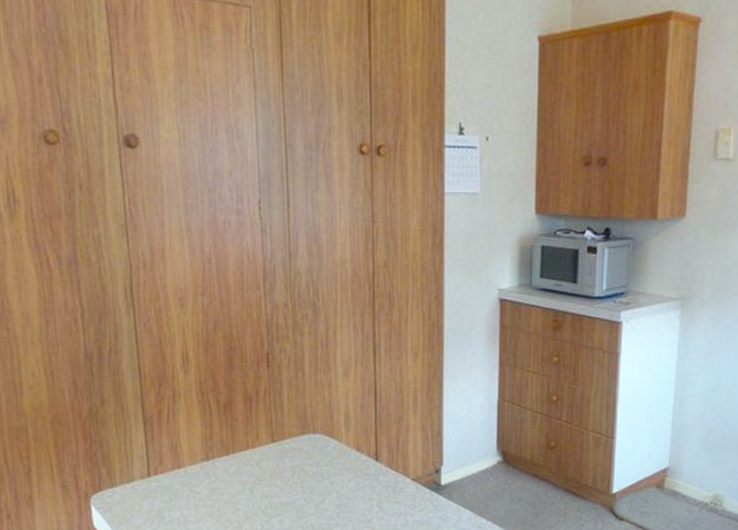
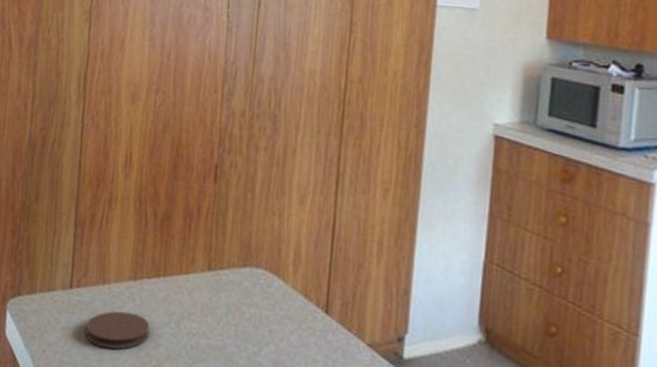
coaster: none [169,488,227,521] -> present [85,311,150,350]

